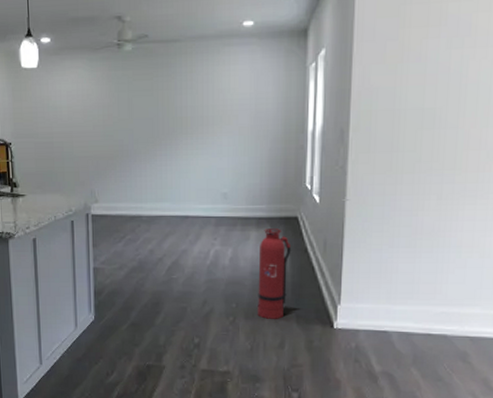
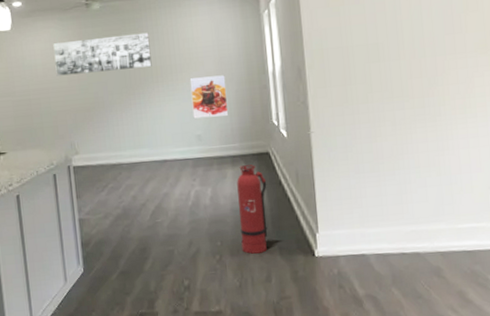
wall art: none [80,79,182,120] -> present [53,32,152,76]
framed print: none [221,131,260,176] -> present [189,75,229,119]

